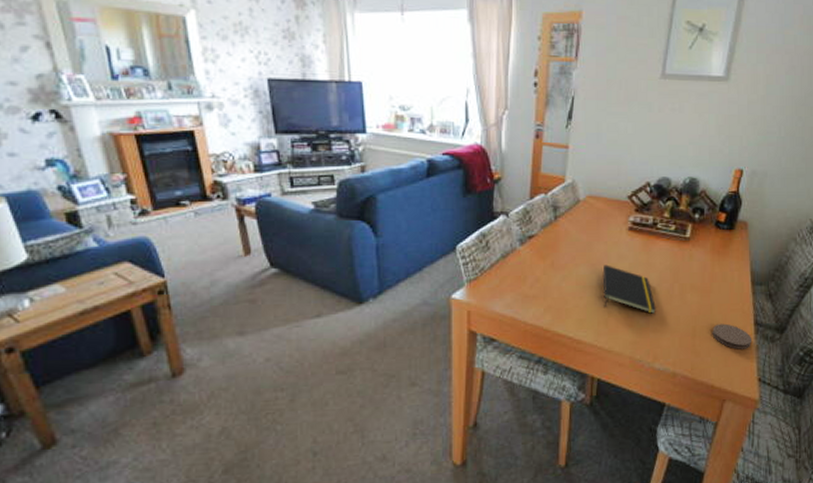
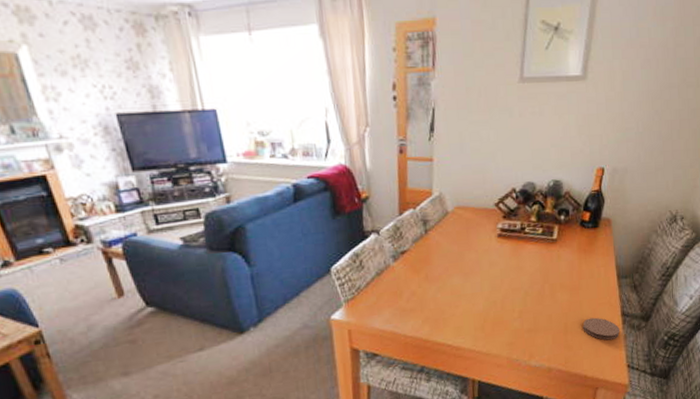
notepad: present [604,264,656,315] -> none [476,272,529,316]

